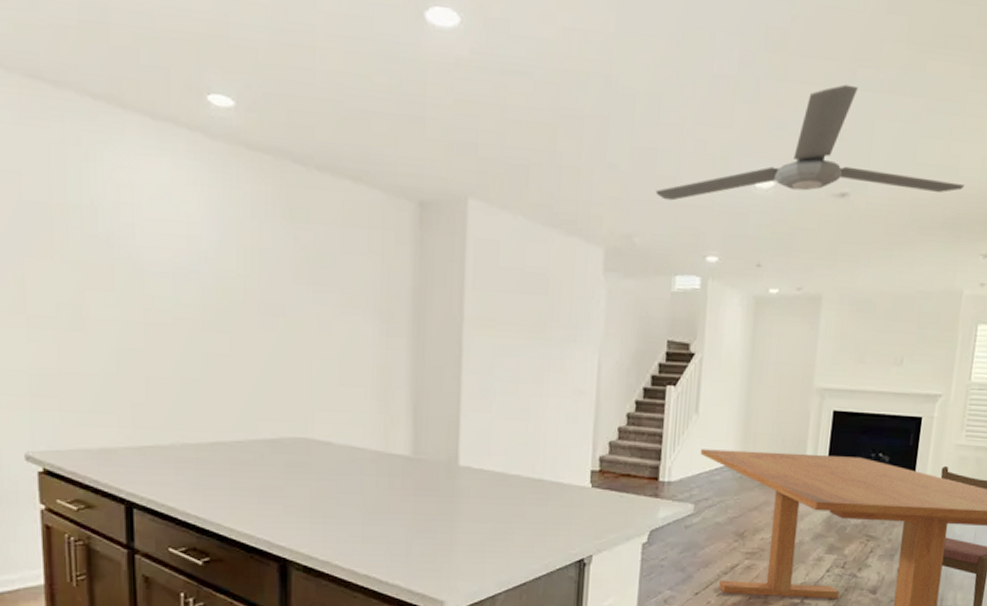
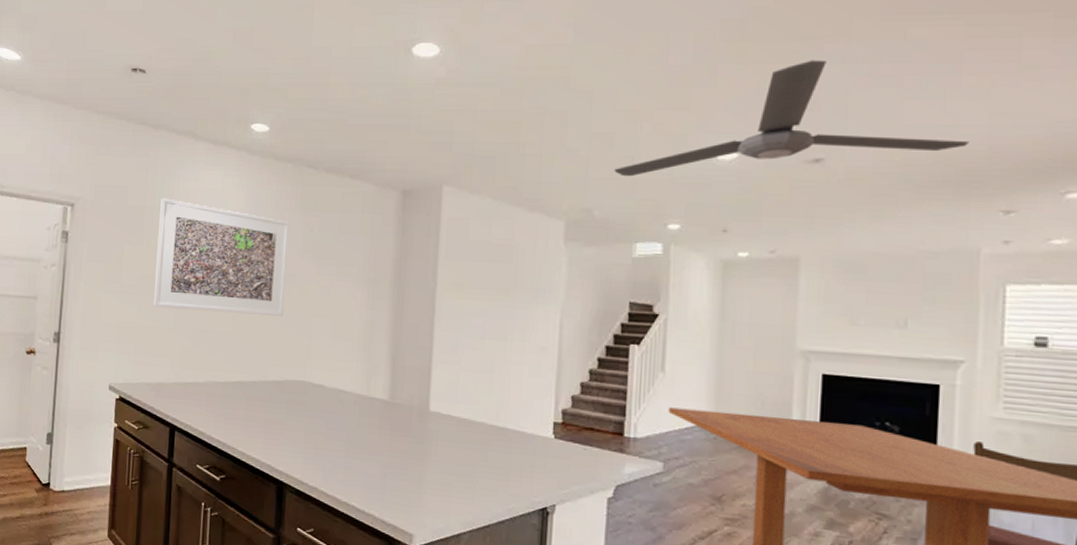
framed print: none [77,192,273,358] -> present [153,198,290,316]

